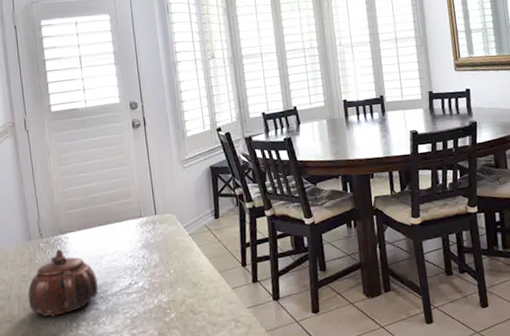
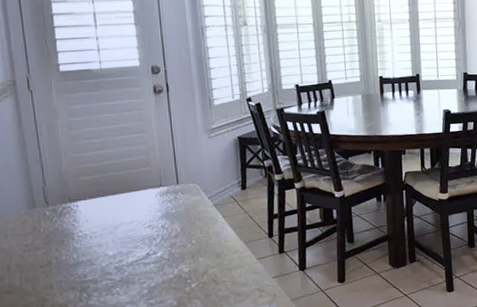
teapot: present [28,249,98,317] -> none [31,218,112,287]

